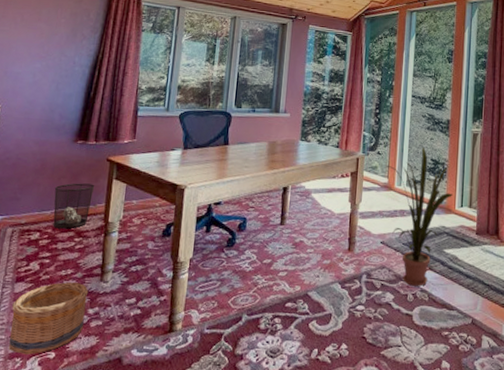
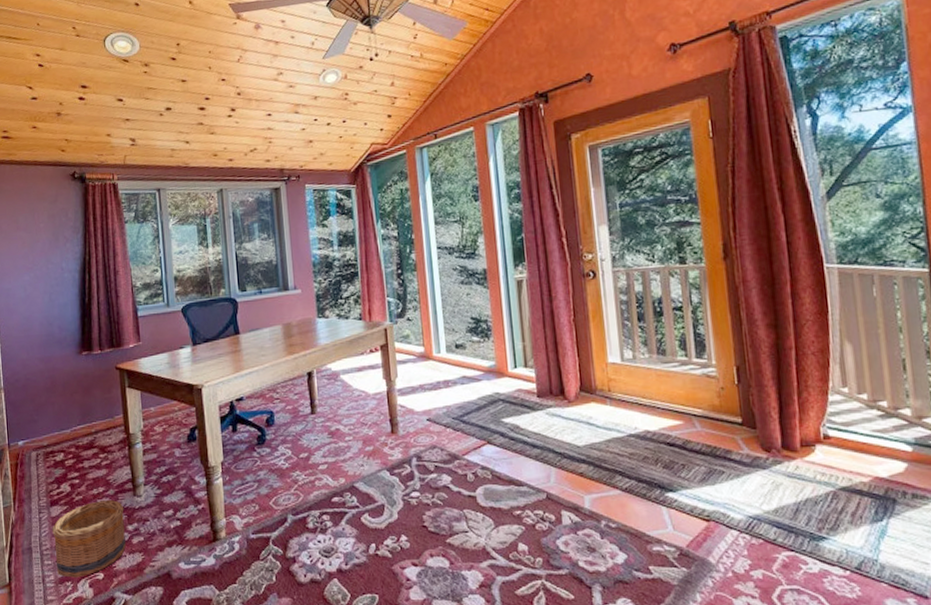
waste bin: present [53,183,95,229] -> none [69,395,109,447]
house plant: present [386,146,454,287] -> none [419,304,504,464]

